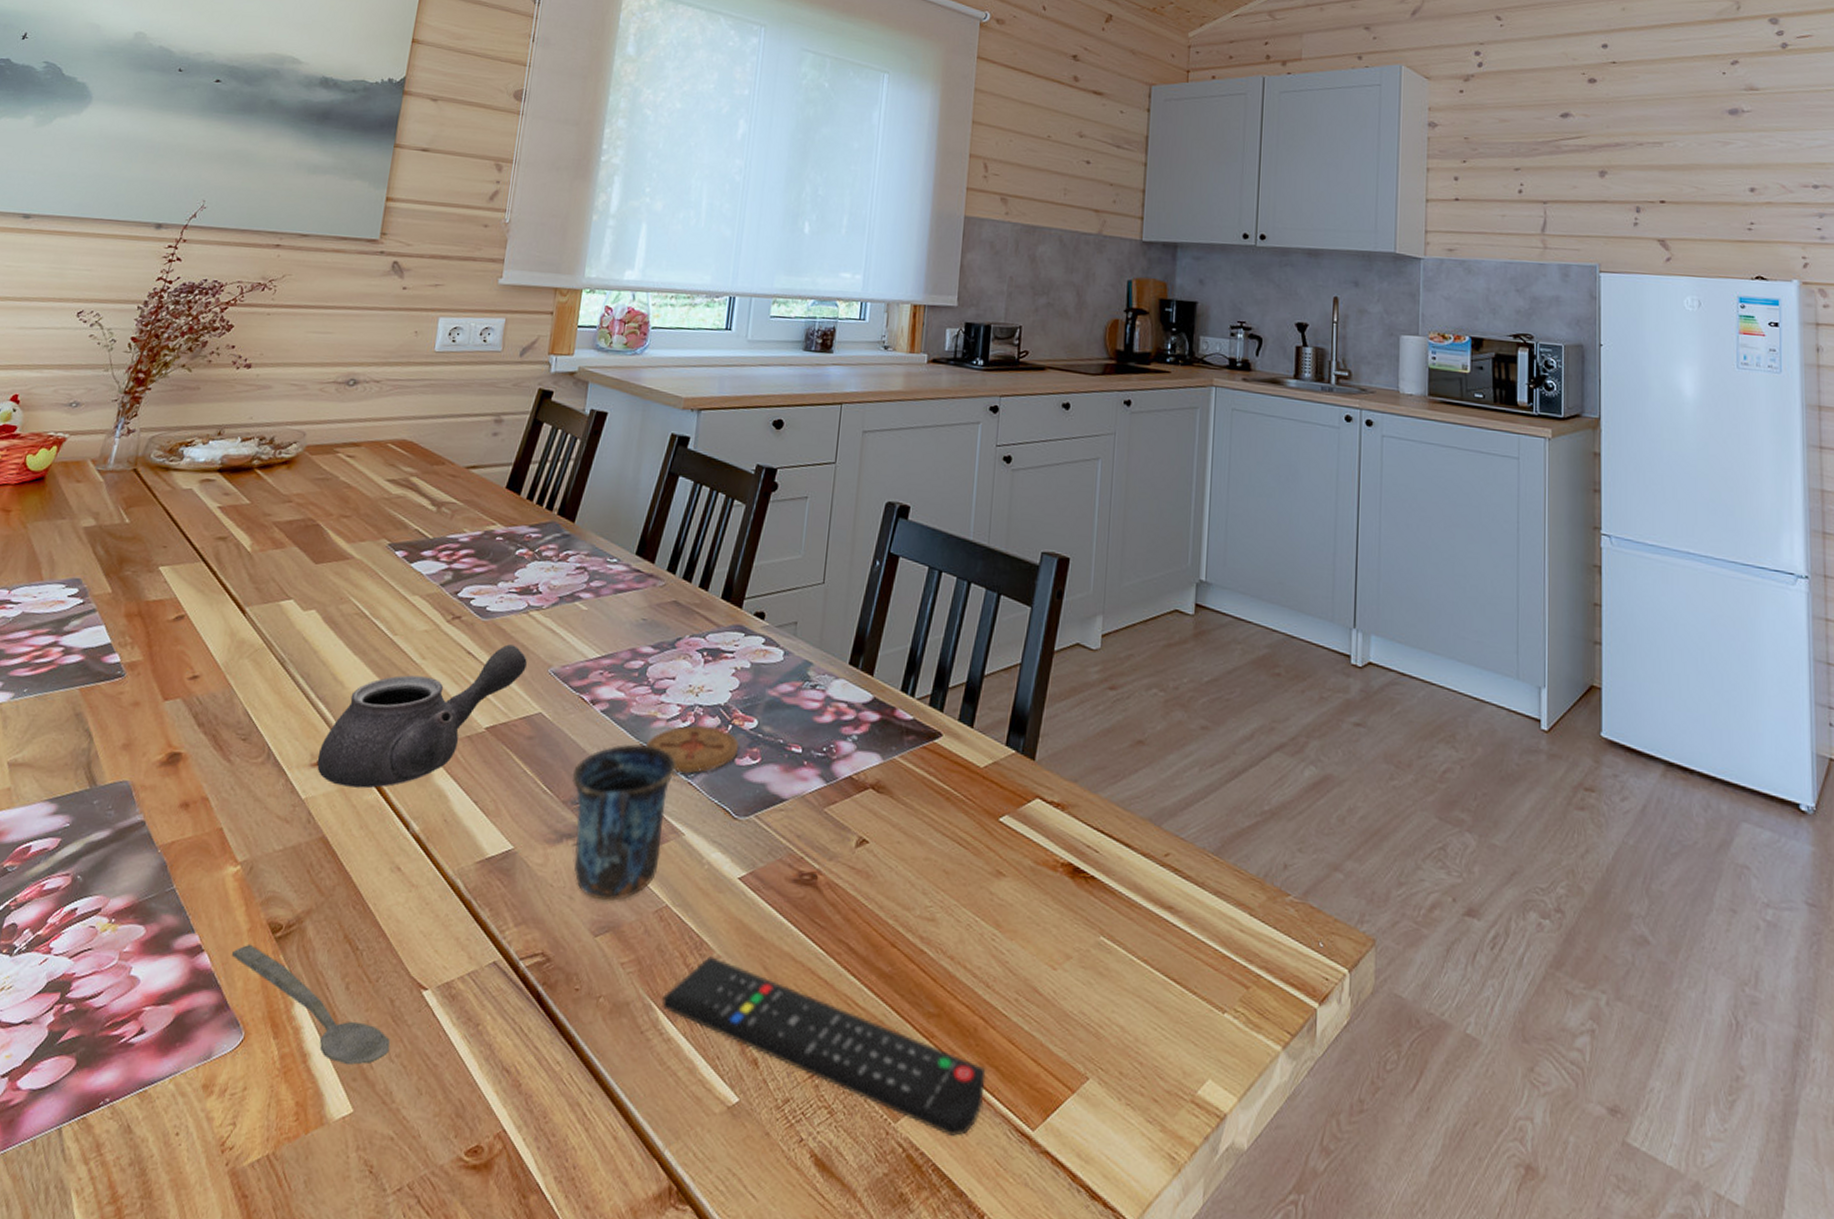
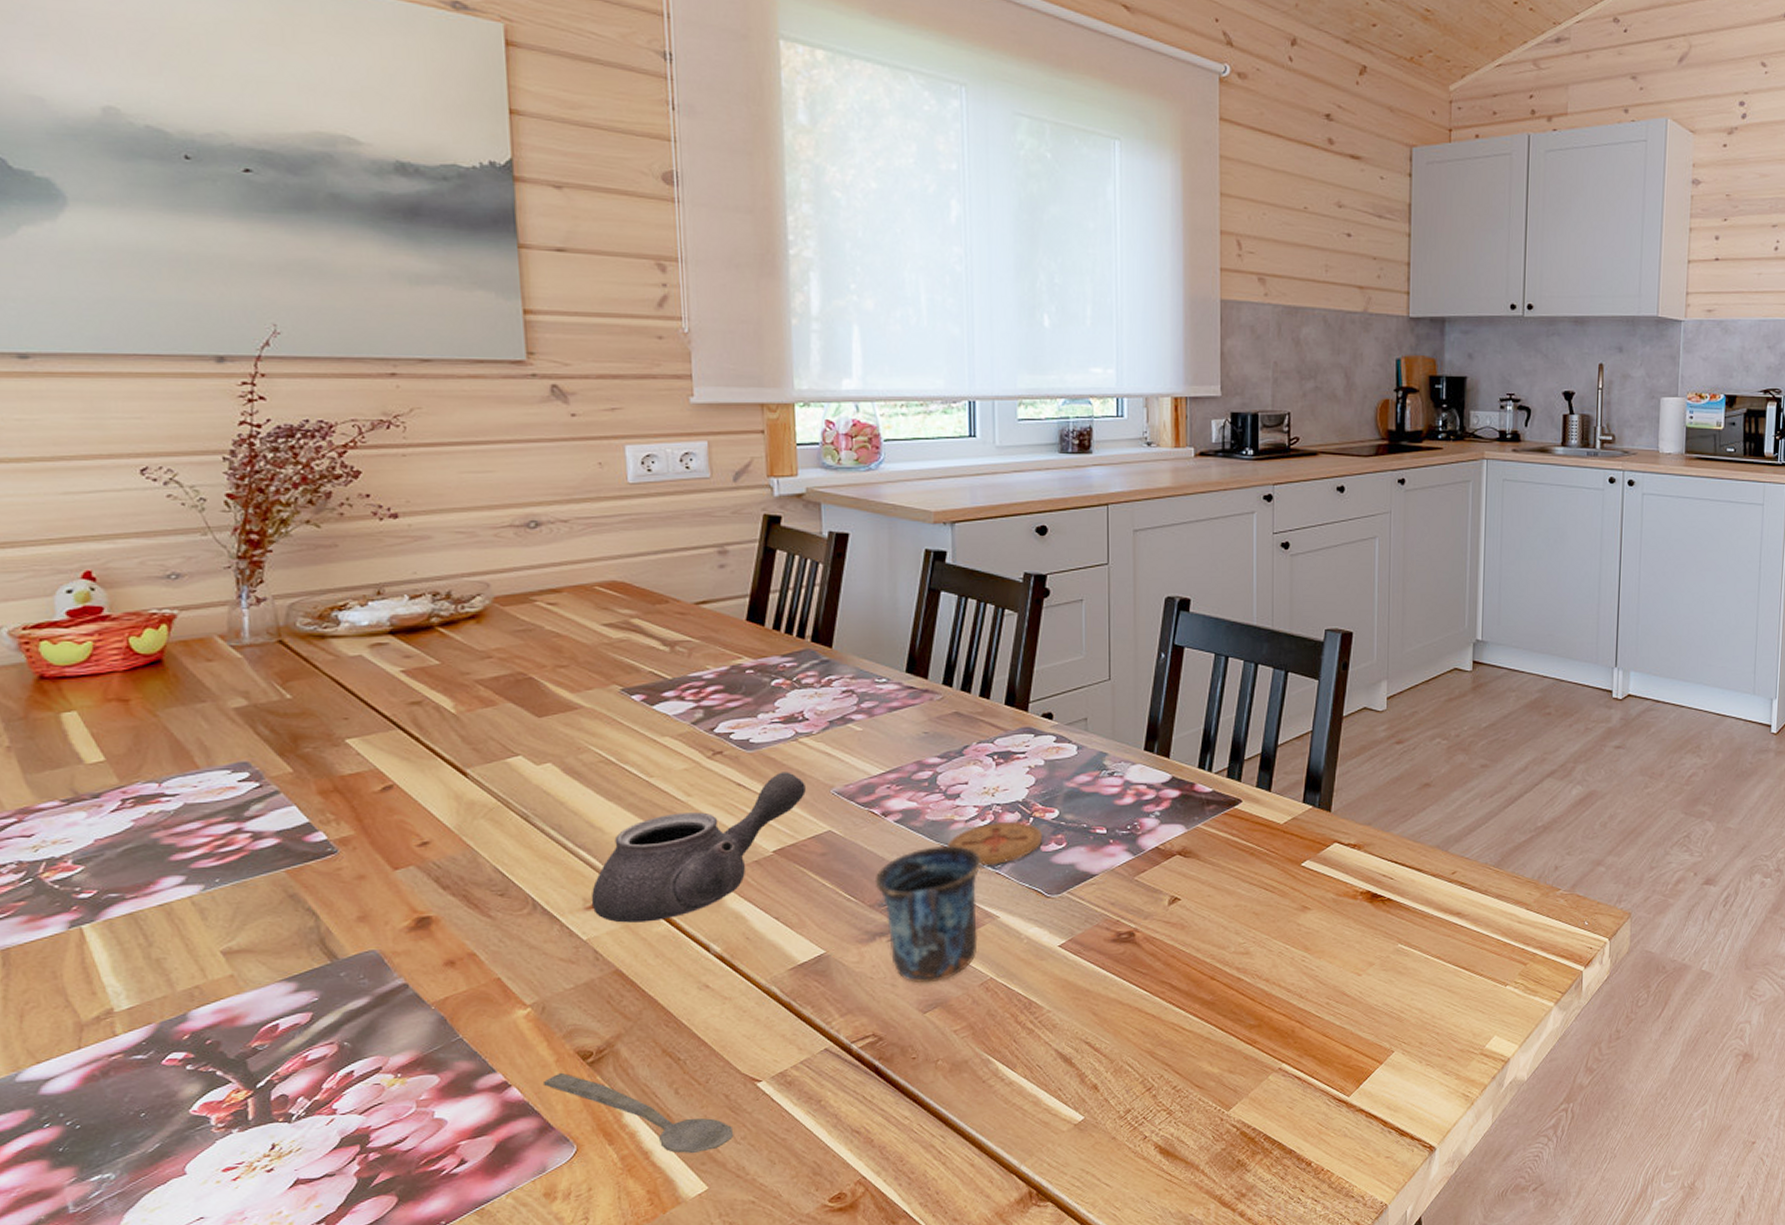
remote control: present [662,955,986,1136] -> none [999,1011,1305,1112]

